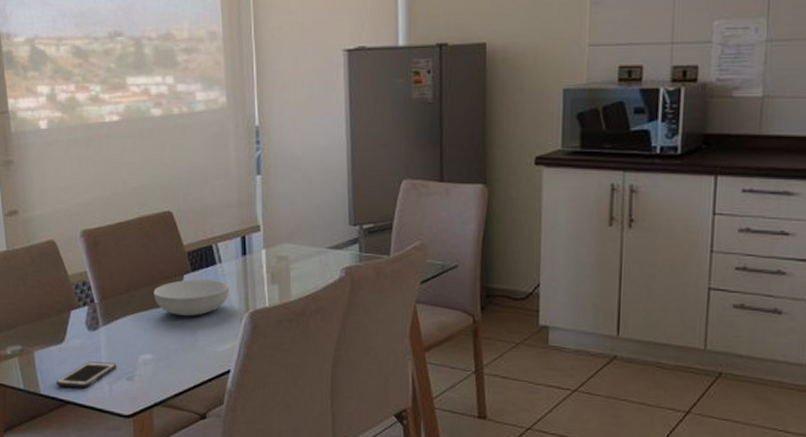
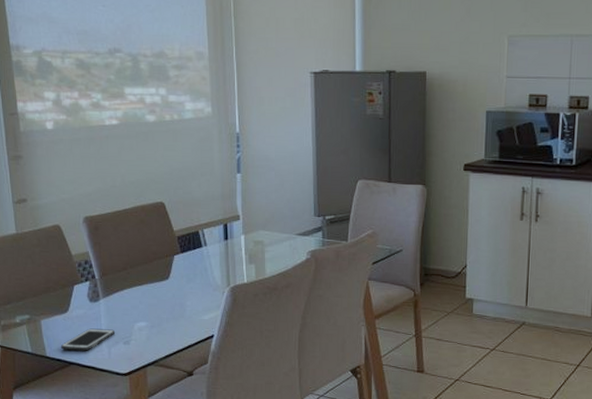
serving bowl: present [153,279,229,317] -> none [147,259,213,291]

